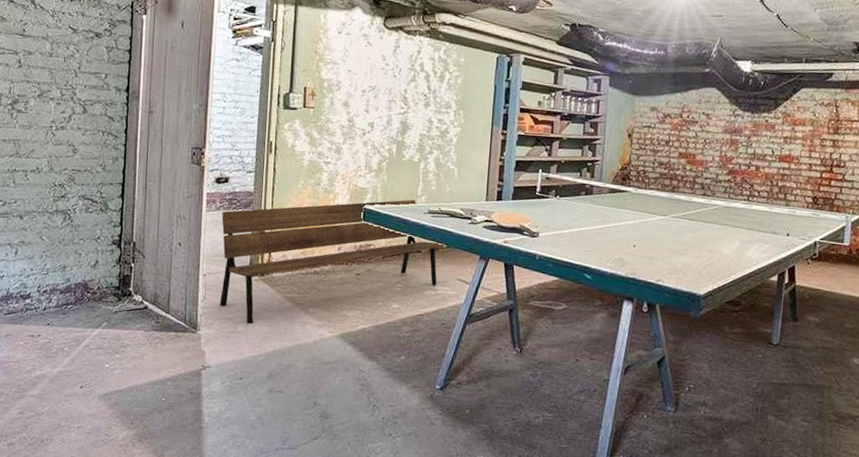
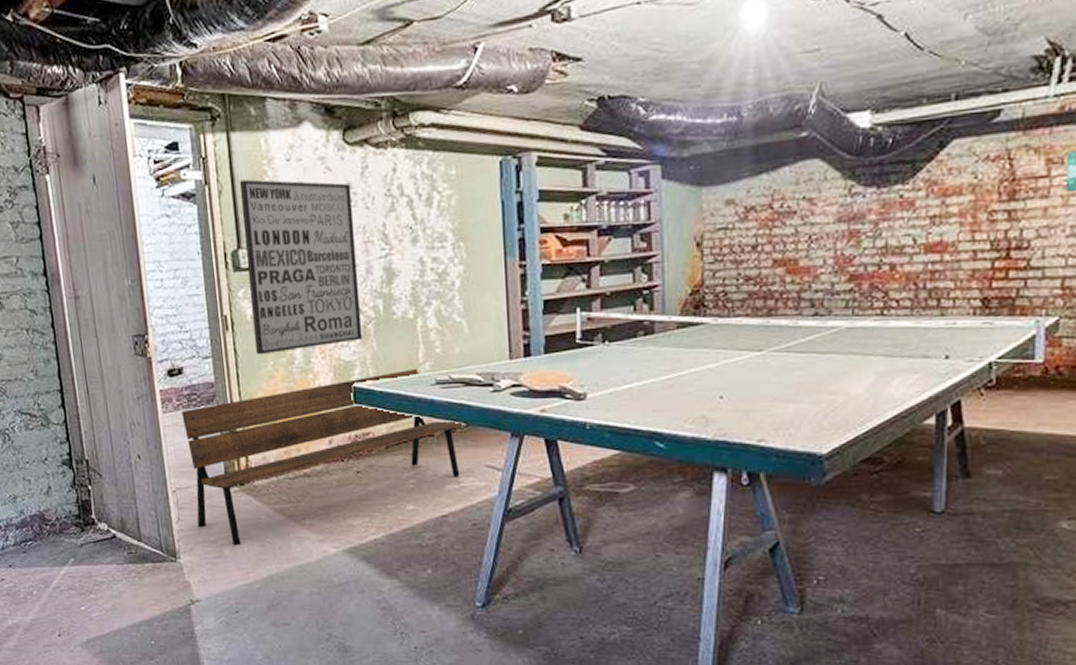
wall art: none [291,42,385,175] -> present [239,179,363,355]

